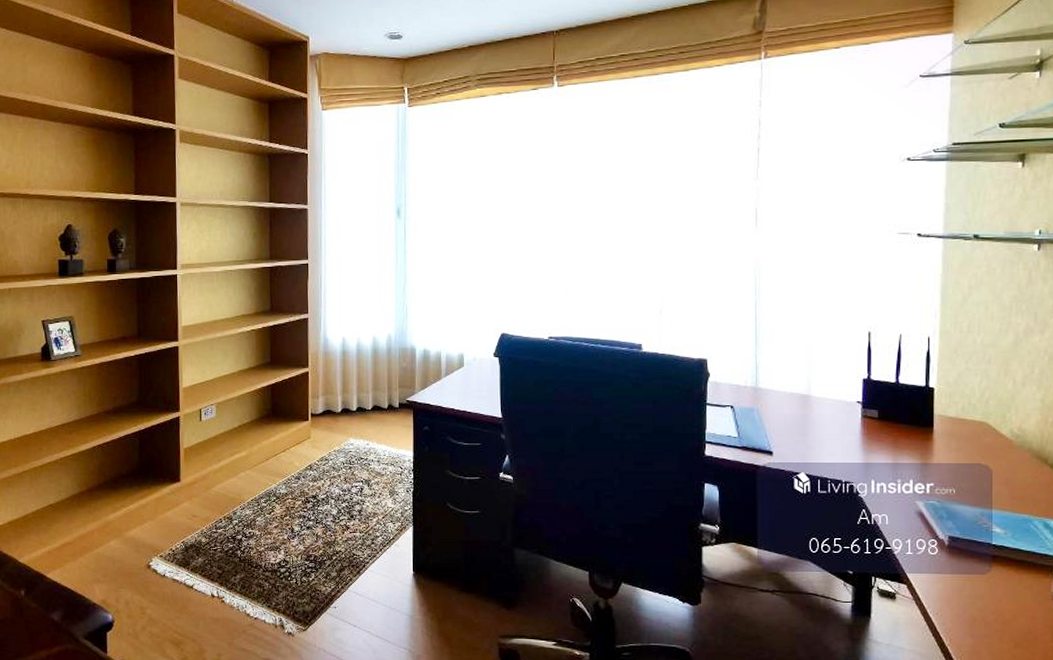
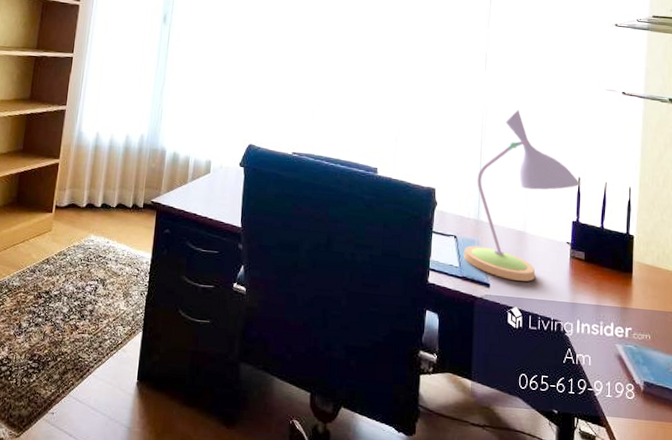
desk lamp: none [742,266,871,445] -> present [464,109,581,282]

